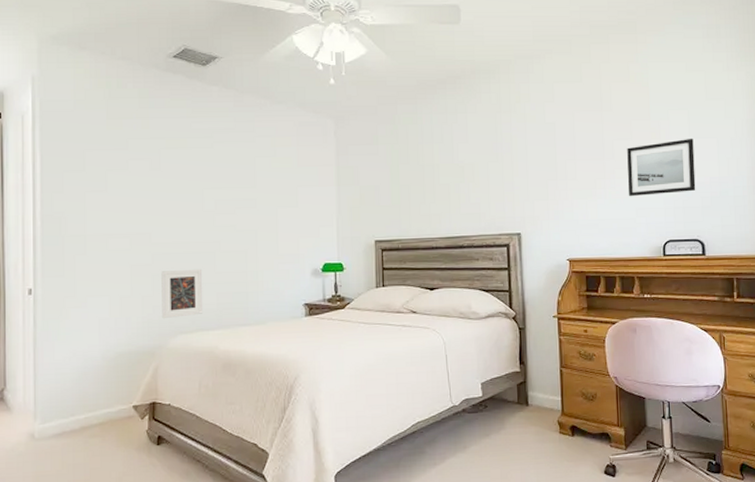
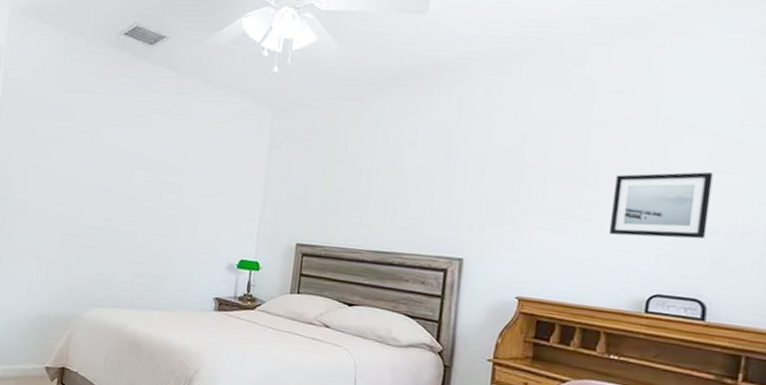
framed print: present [161,268,204,319] -> none [81,243,123,291]

